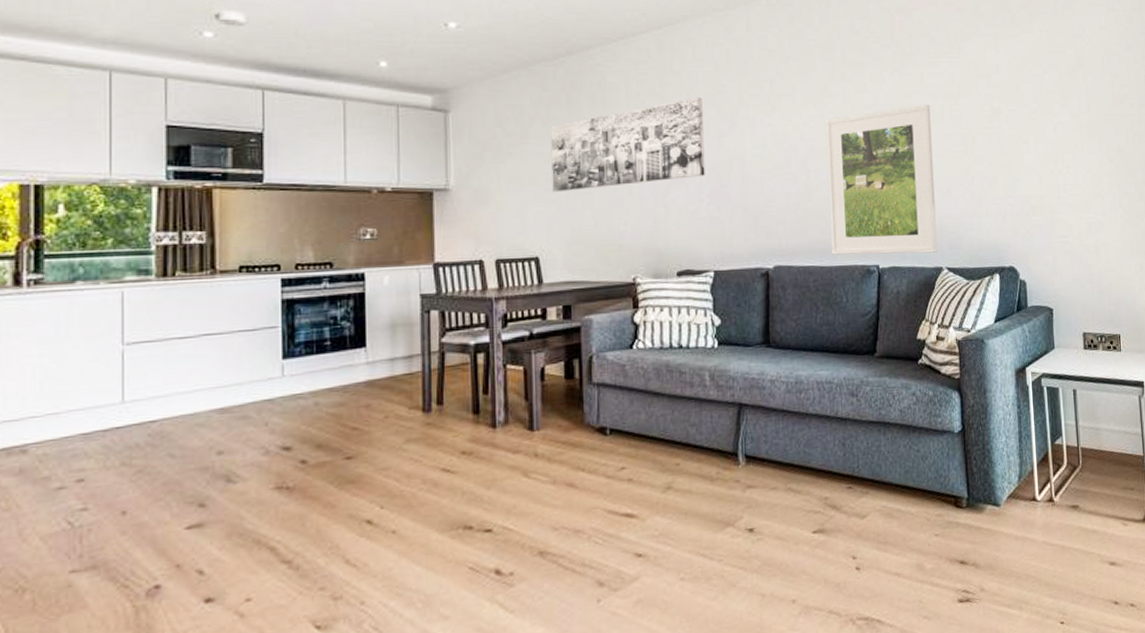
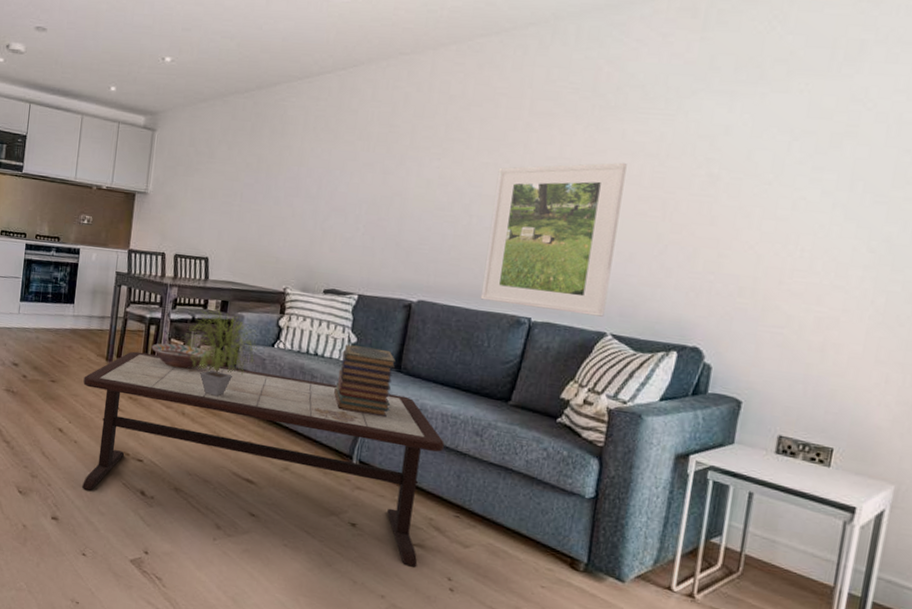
coffee table: none [394,372,825,593] -> present [81,351,444,568]
decorative bowl: none [482,368,558,401] -> present [151,343,210,369]
potted plant: none [525,311,614,424] -> present [185,303,257,397]
wall art: present [550,97,705,193] -> none [227,135,374,209]
book stack: none [706,326,767,404] -> present [334,344,395,418]

